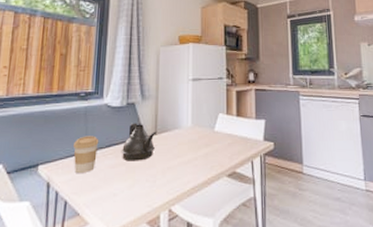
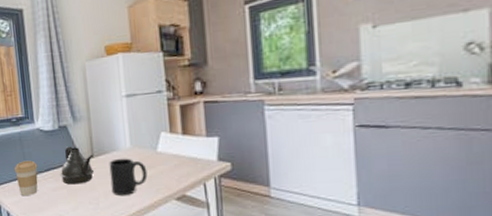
mug: none [169,136,204,172] -> present [109,158,148,195]

